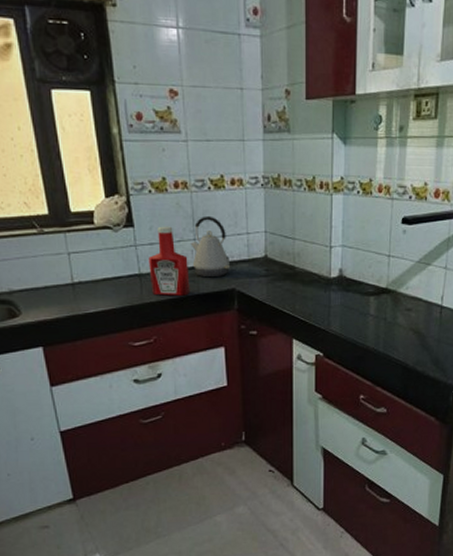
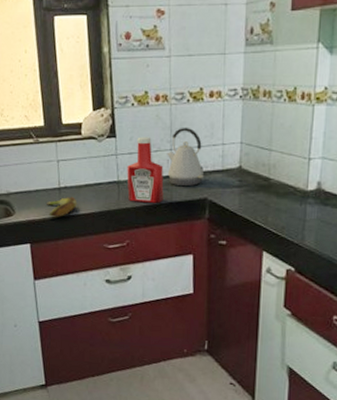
banana: none [57,292,95,316] -> present [45,196,77,217]

